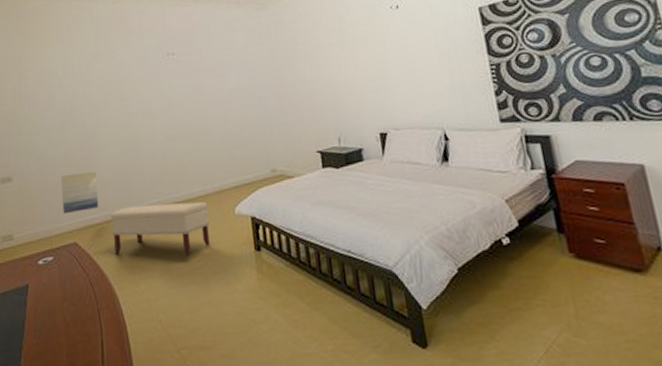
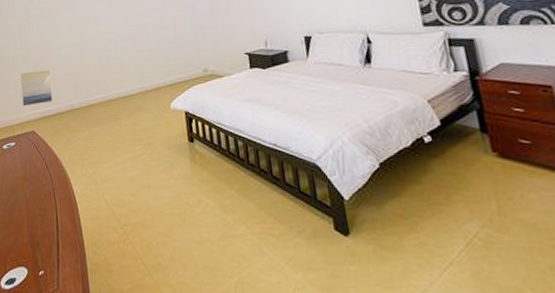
bench: present [110,202,210,257] -> none [62,98,148,146]

